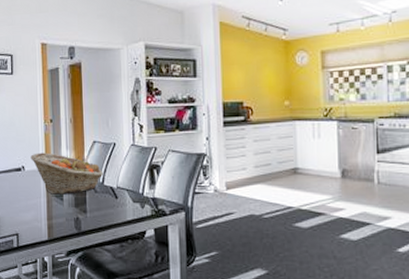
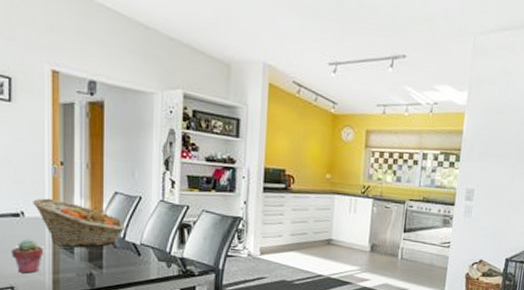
potted succulent: none [16,191,40,221] -> present [12,239,44,274]

